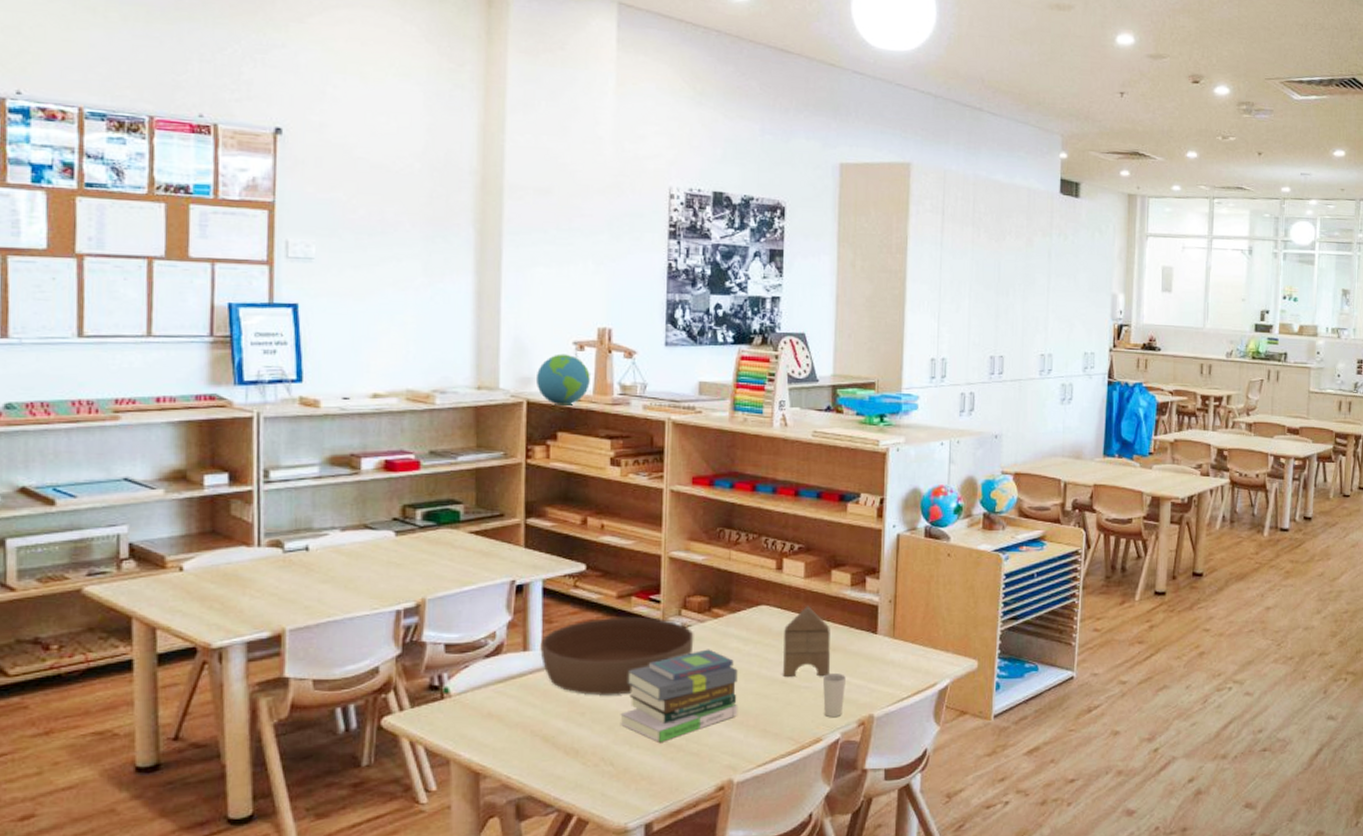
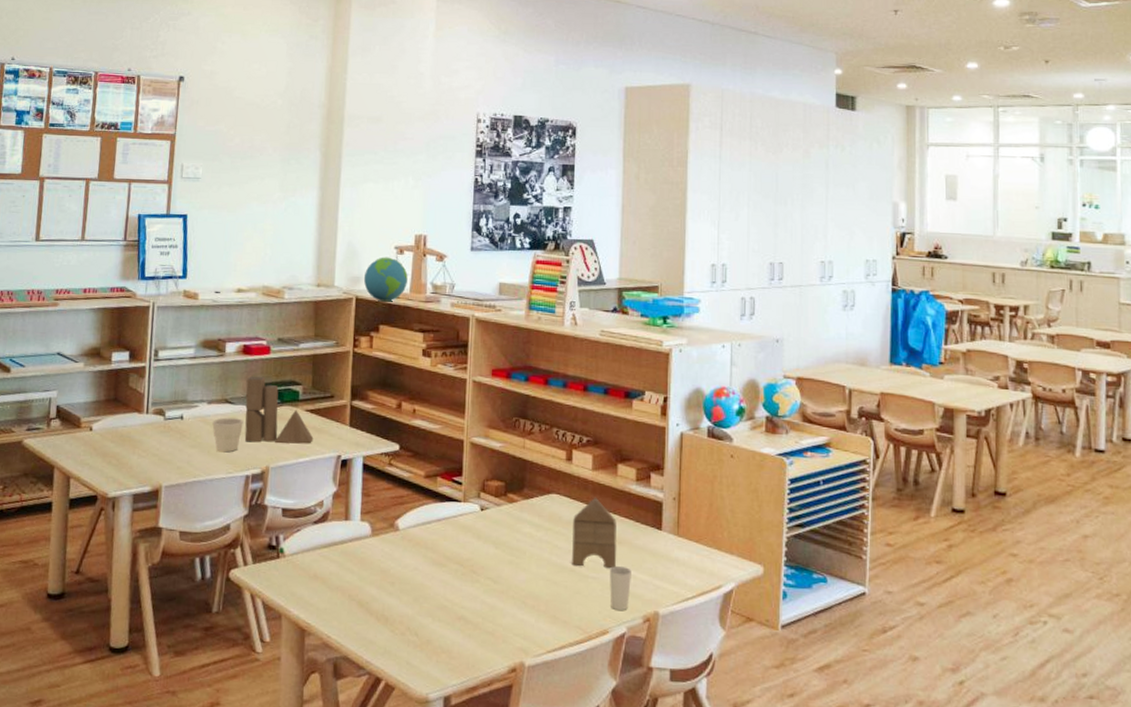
cup: none [348,546,389,586] -> present [212,417,243,453]
wooden block set: none [390,495,481,572] -> present [244,375,314,444]
wooden bowl: present [540,616,694,696] -> none [359,495,491,569]
books: present [620,649,738,742] -> none [424,532,530,618]

